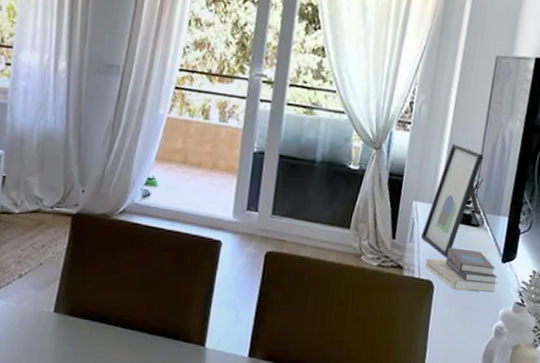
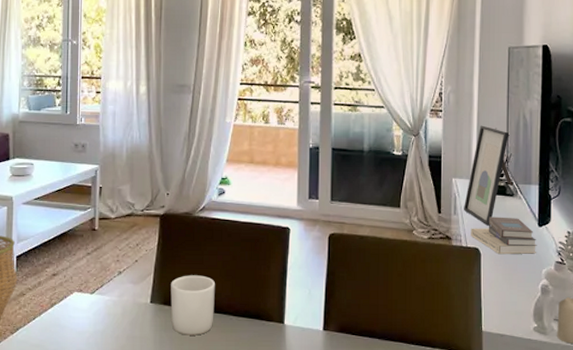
mug: none [76,284,131,352] -> present [170,275,216,336]

